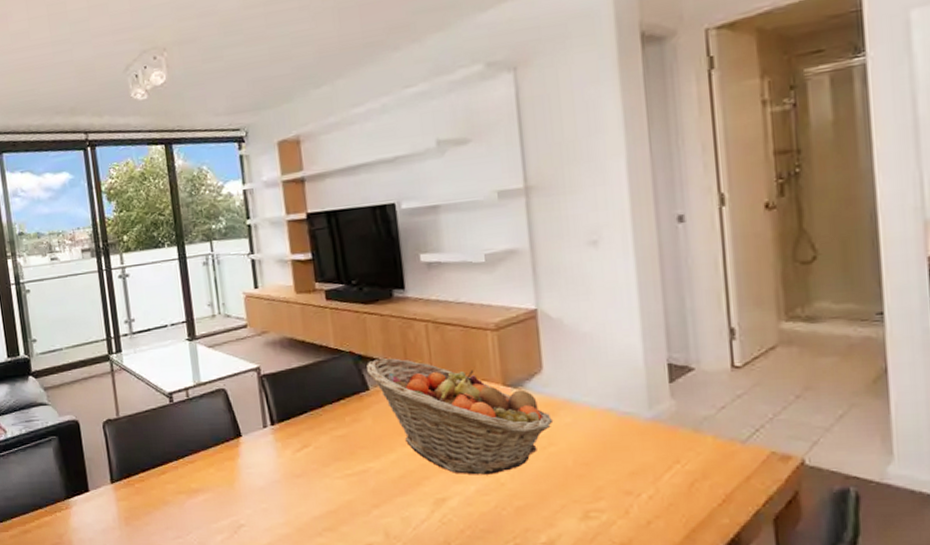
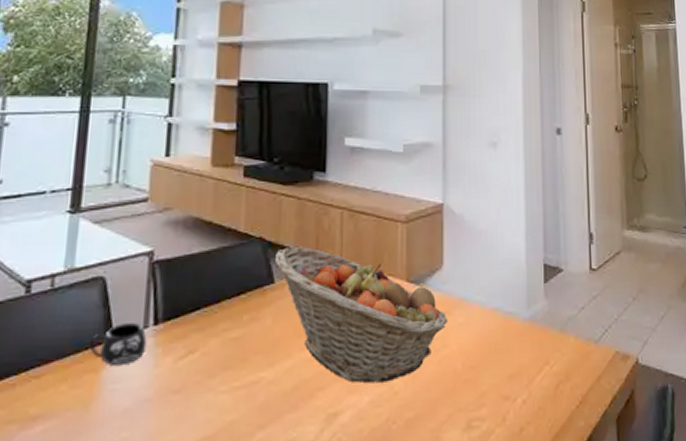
mug: none [224,424,269,456] -> present [89,323,147,367]

